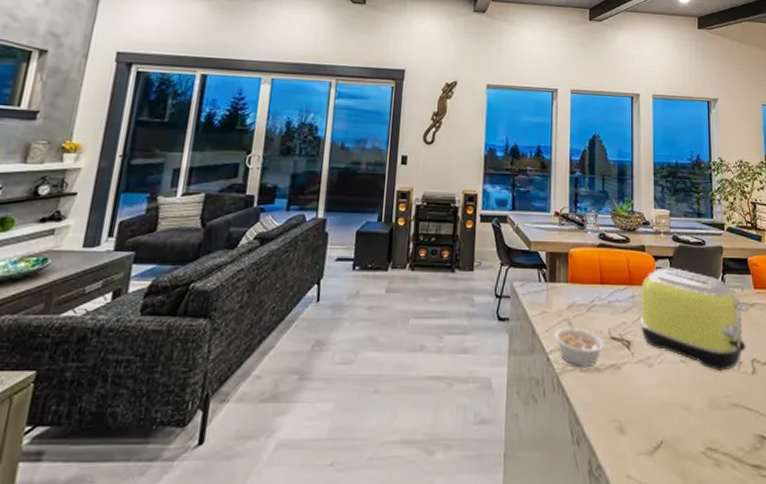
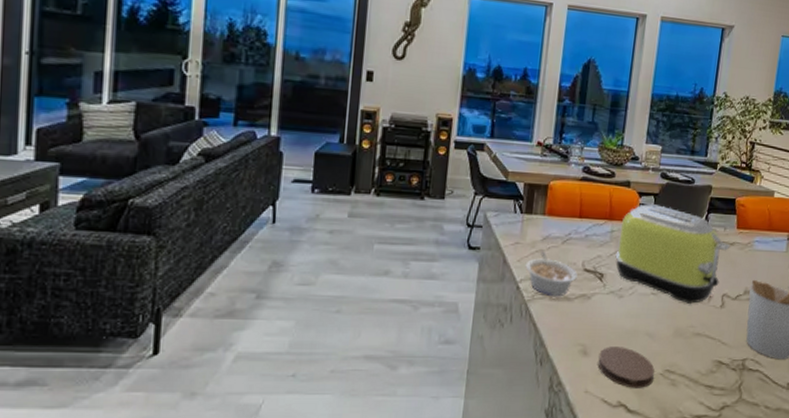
coaster: none [636,422,696,471] -> present [598,347,655,388]

